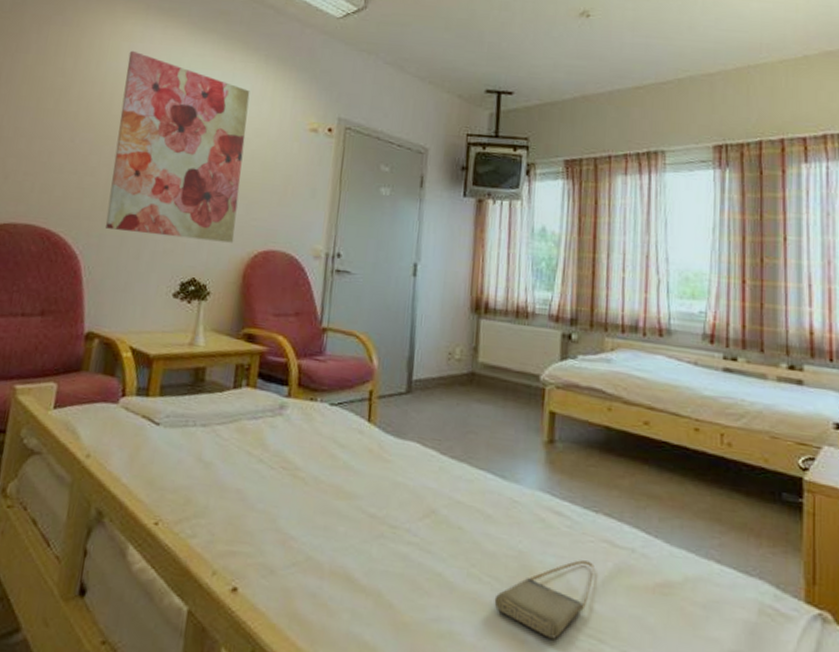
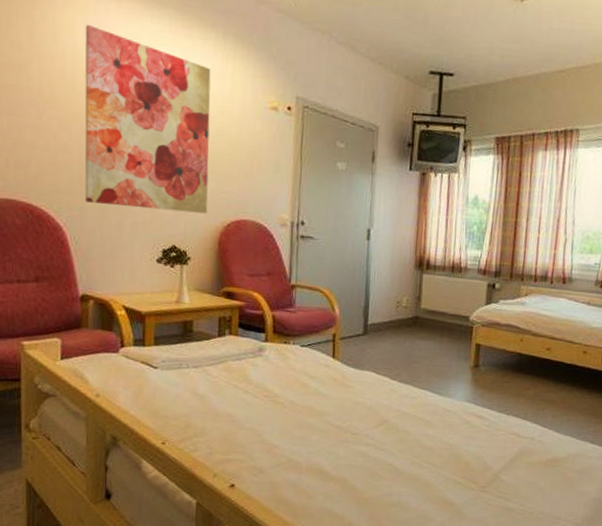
shoulder bag: present [494,560,594,639] -> none [431,448,504,501]

